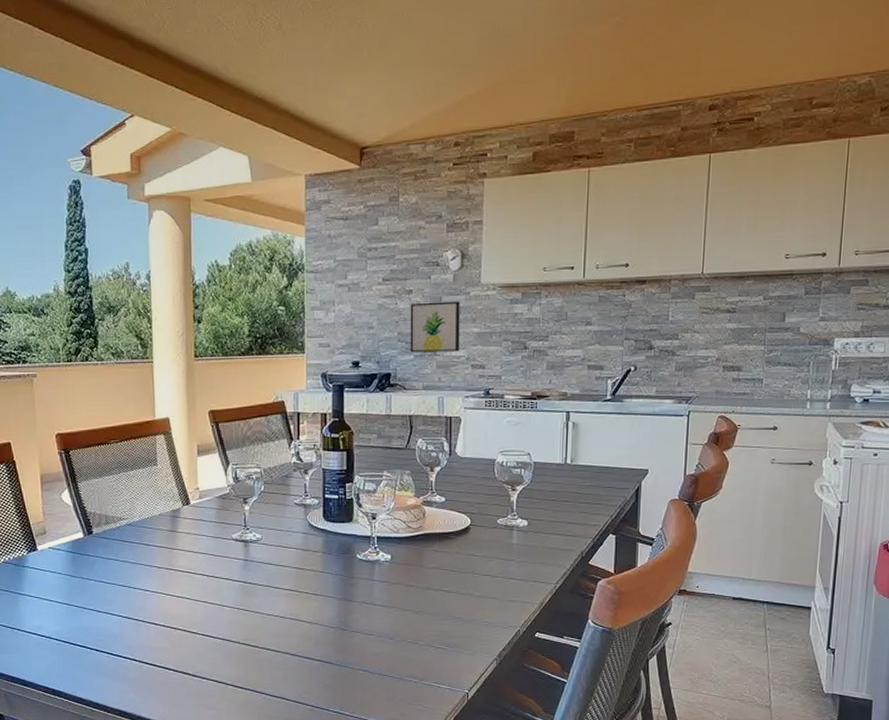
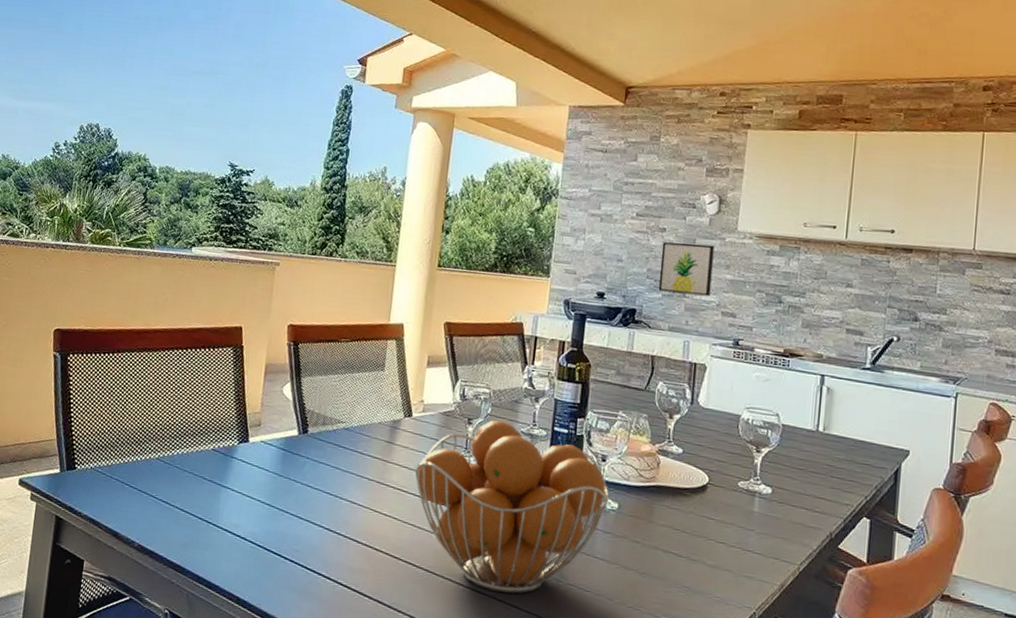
fruit basket: none [199,495,383,647] -> present [414,420,610,594]

